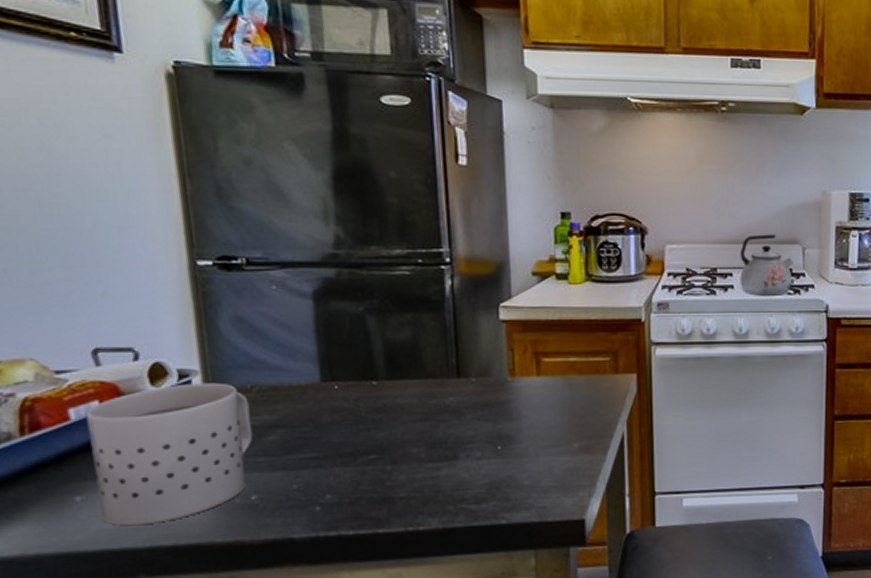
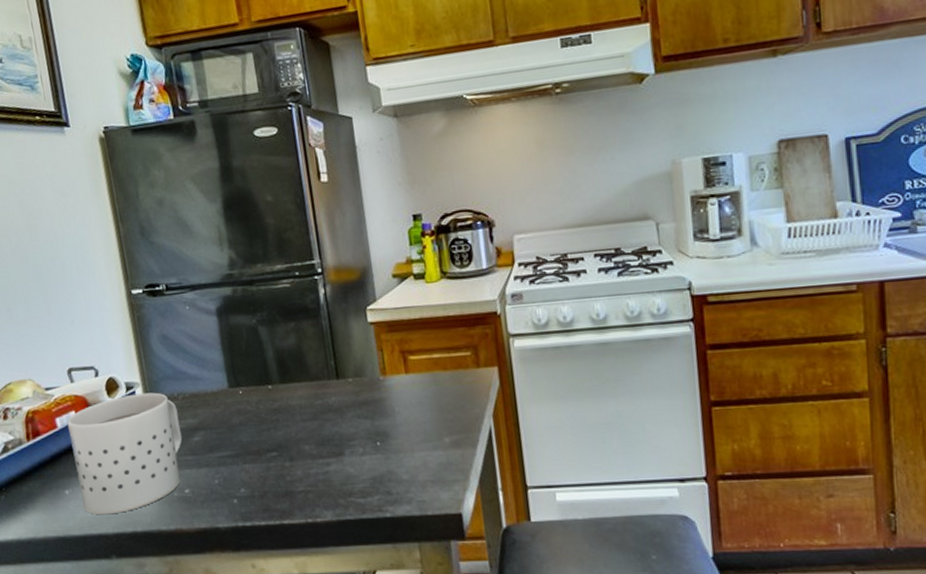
kettle: present [740,234,793,297] -> none [589,212,648,280]

